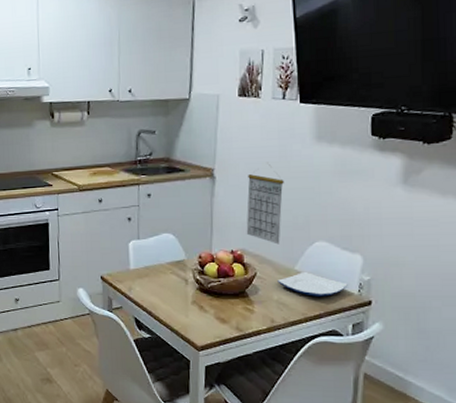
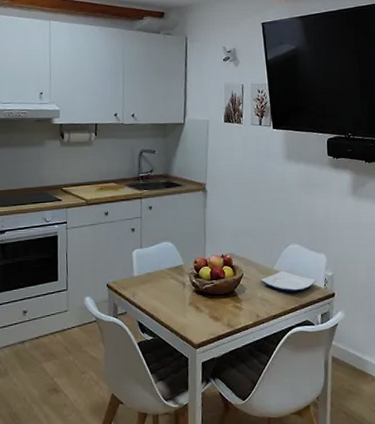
calendar: present [246,164,284,245] -> none [233,179,263,248]

